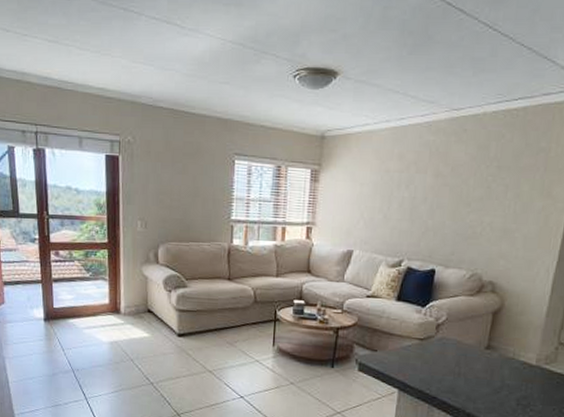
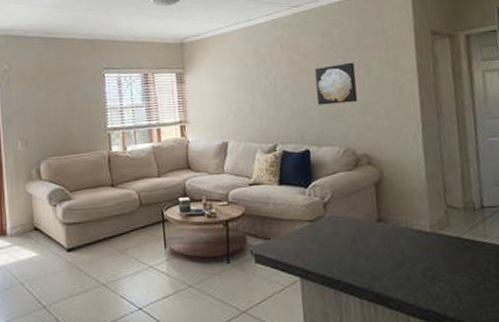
wall art: none [454,182,504,227] -> present [314,62,358,105]

